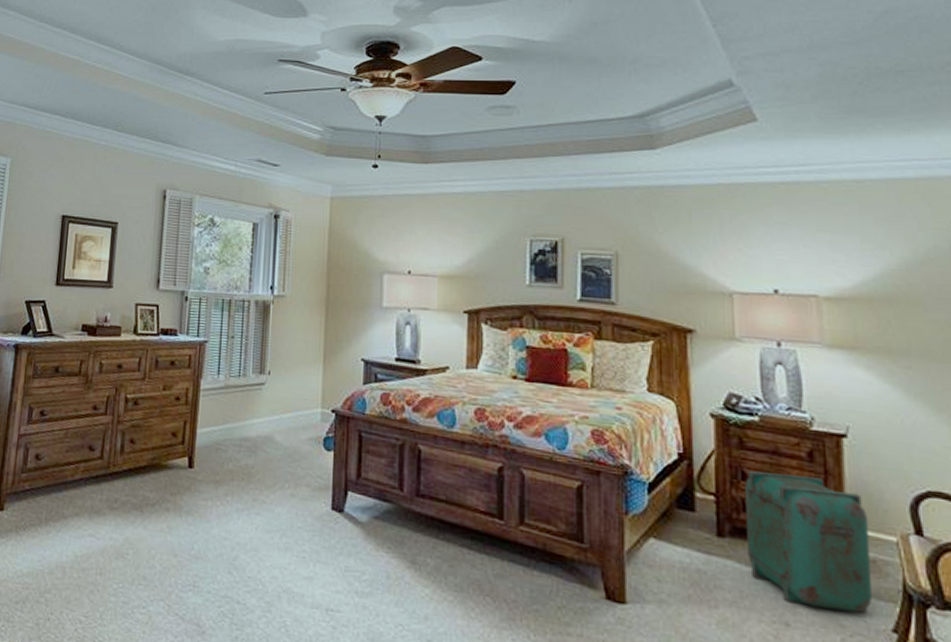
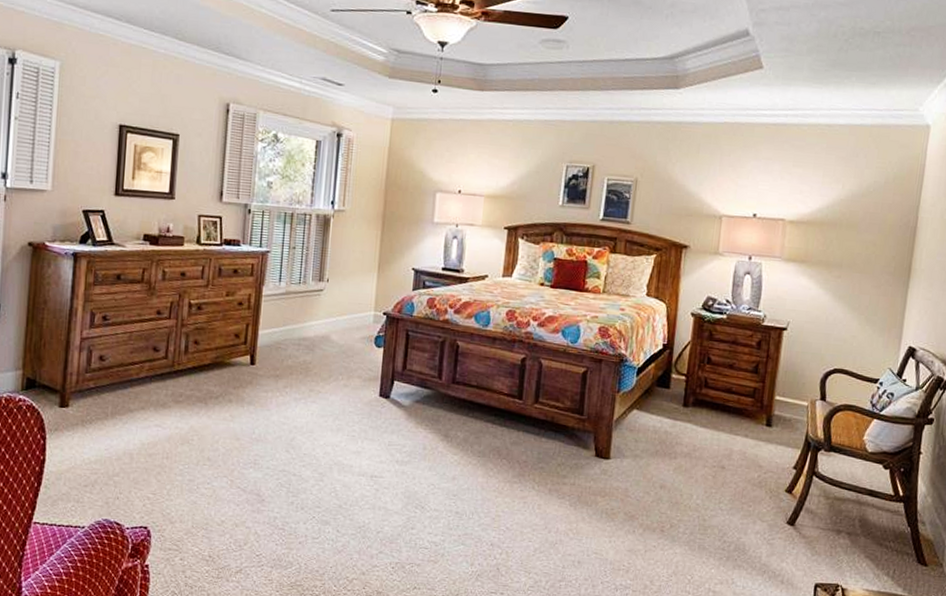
suitcase: present [745,471,873,613] -> none [703,357,791,457]

